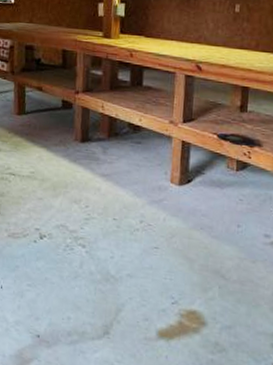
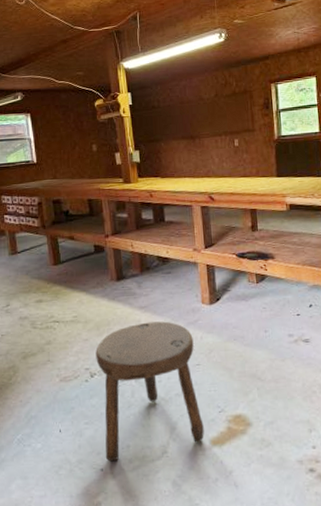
stool: none [43,191,155,332] -> present [95,321,204,462]

